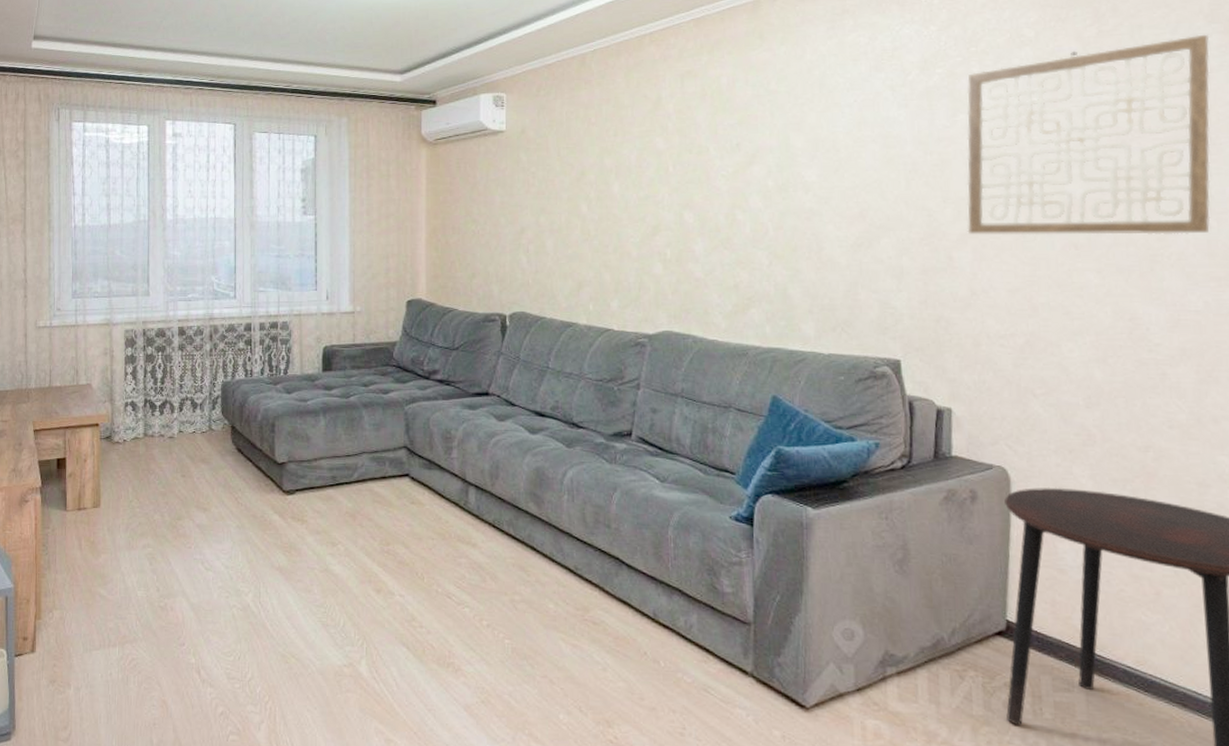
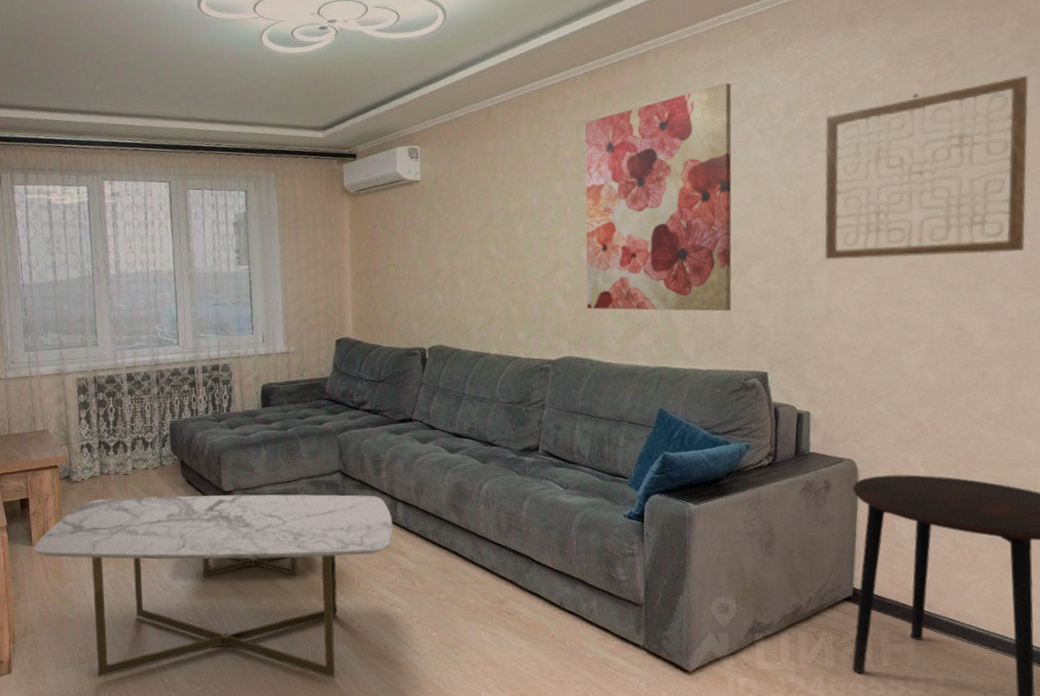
coffee table: none [67,463,464,684] -> present [33,494,393,678]
wall art: none [689,34,858,288] -> present [584,82,732,312]

